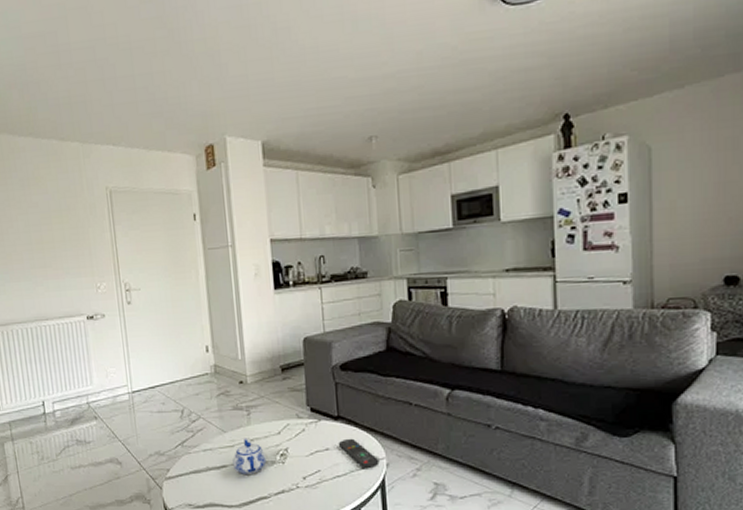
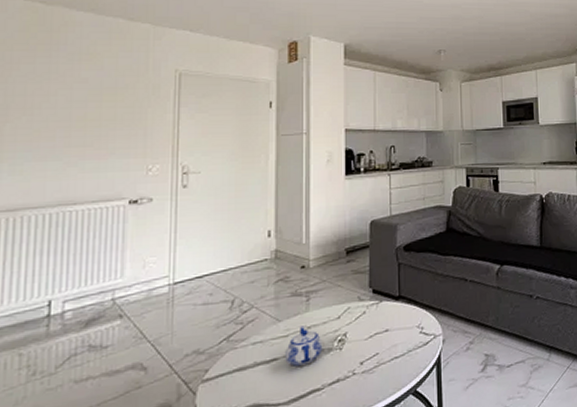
remote control: present [338,438,380,469] -> none [397,317,436,348]

